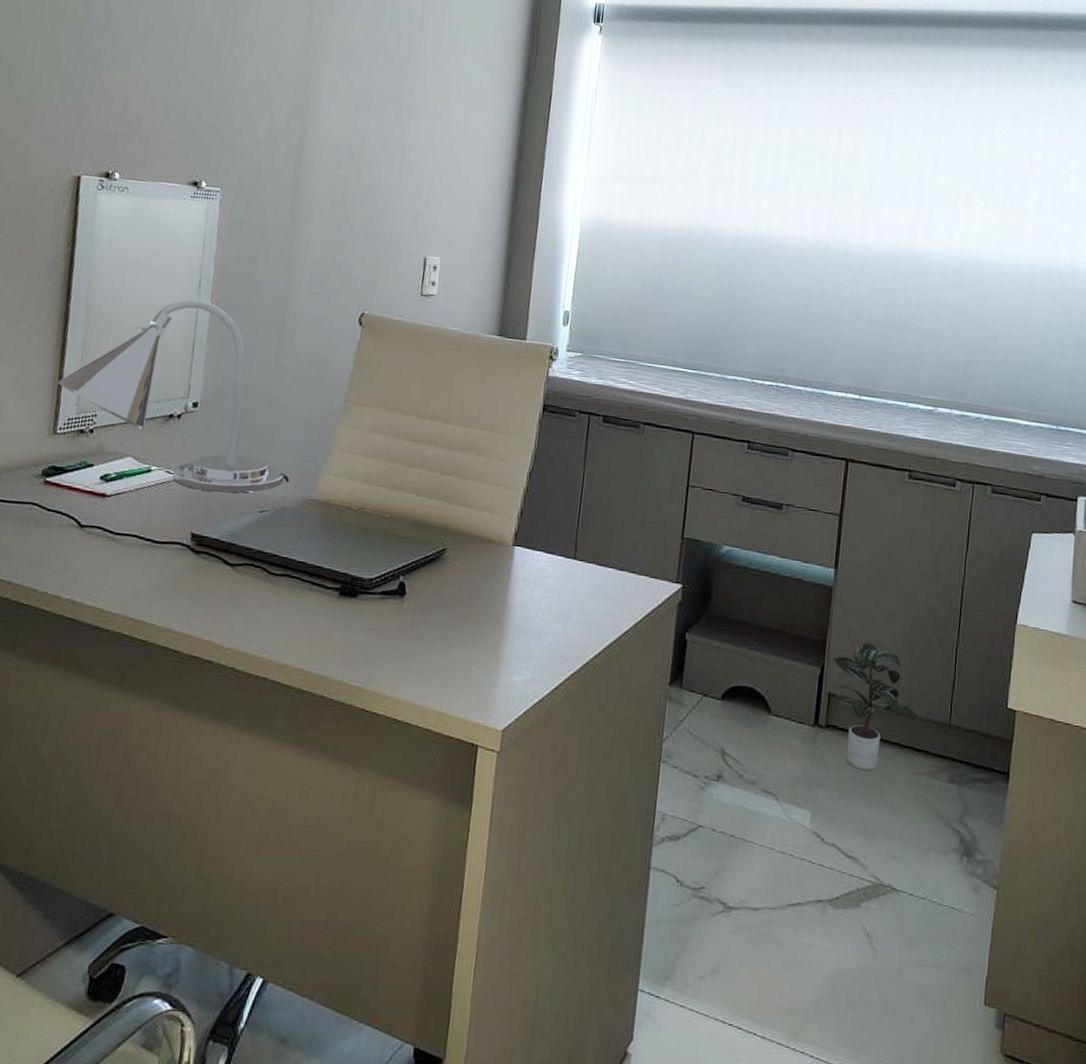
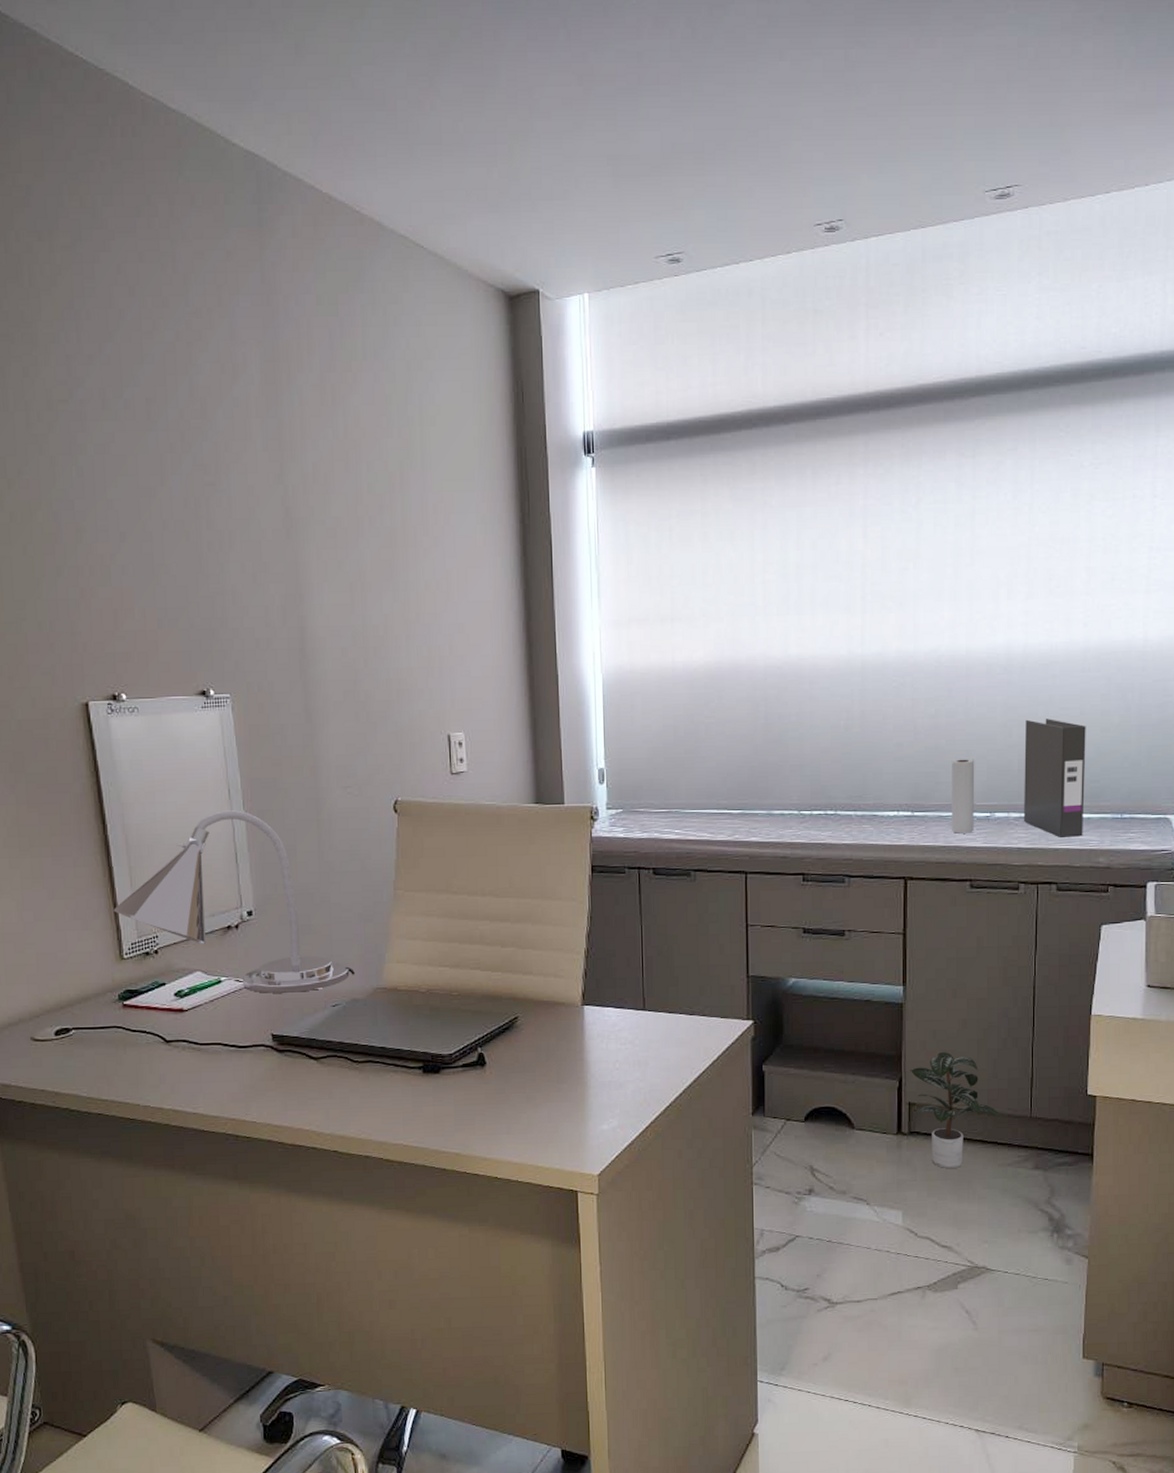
paper towel roll: none [895,351,923,424] -> present [951,759,975,834]
binder: none [964,322,1030,443] -> present [1023,719,1086,837]

